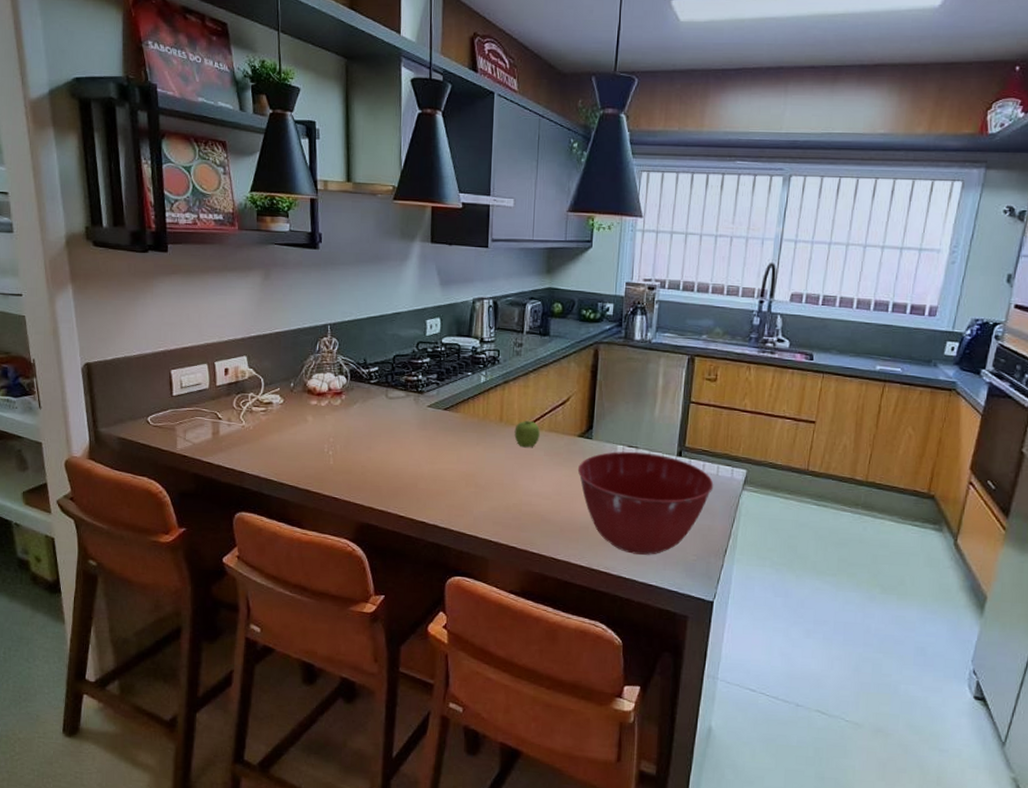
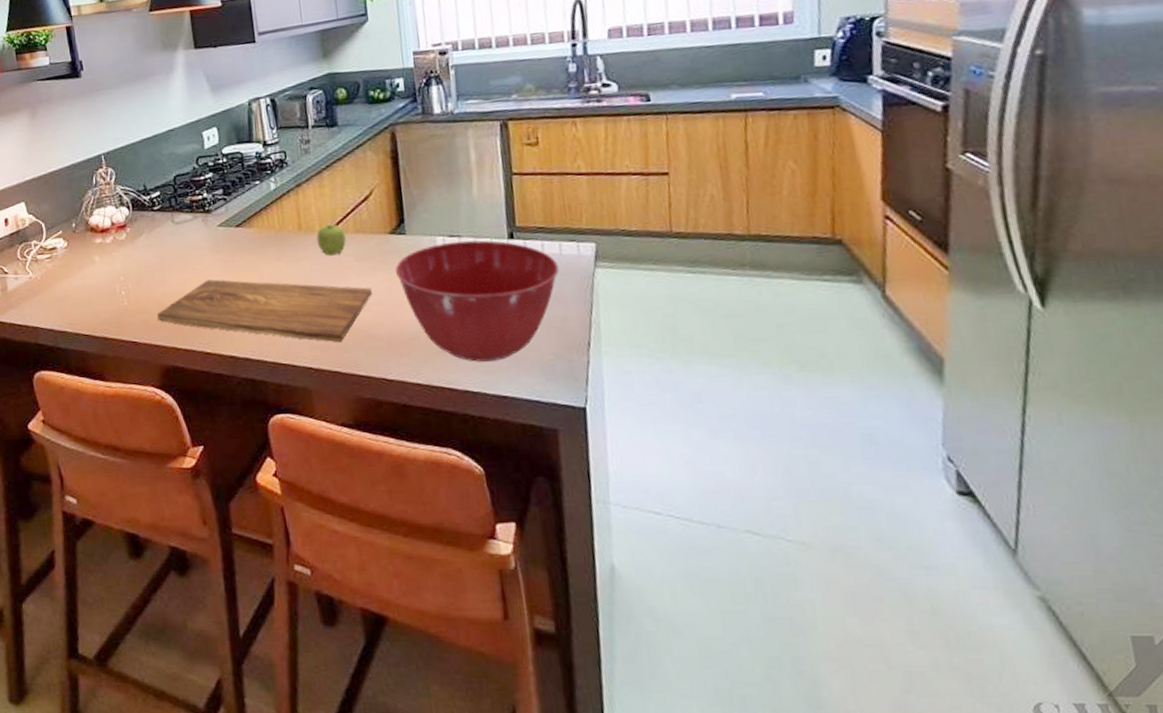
cutting board: none [360,452,555,522] -> present [157,279,372,342]

